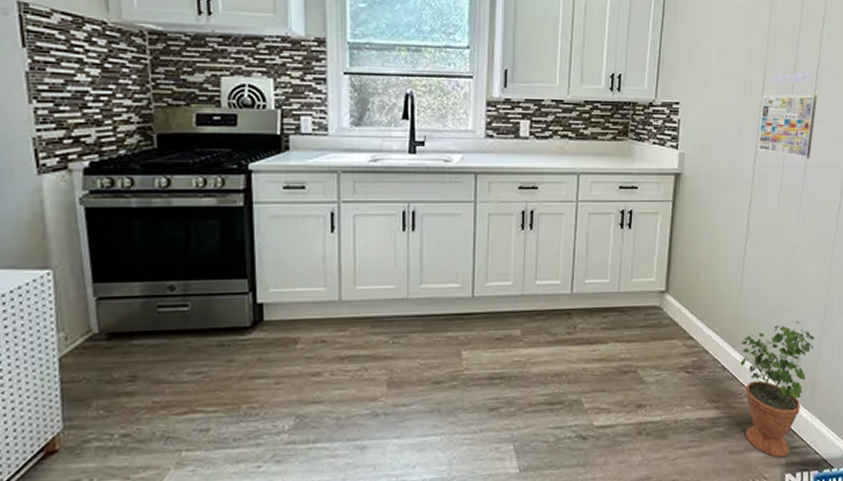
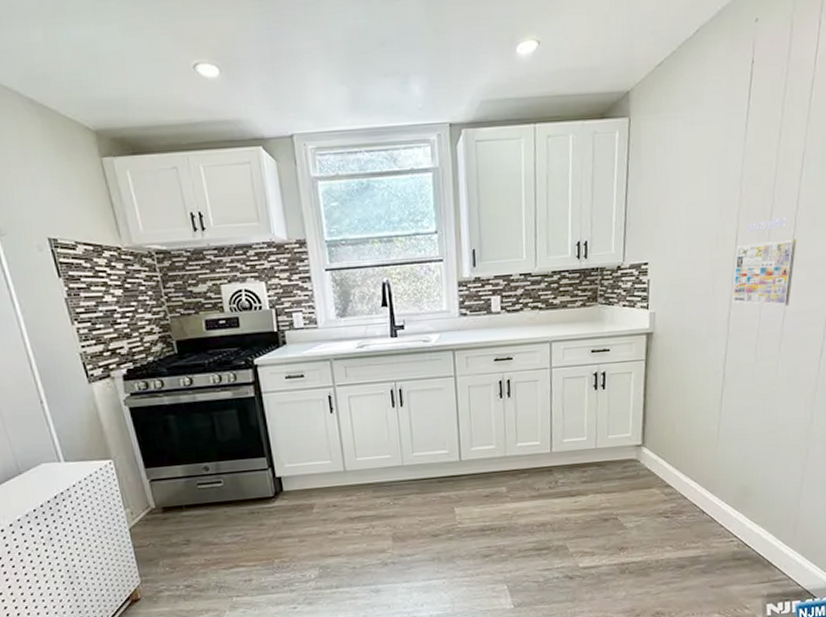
potted plant: present [740,321,815,458] -> none [719,465,796,590]

